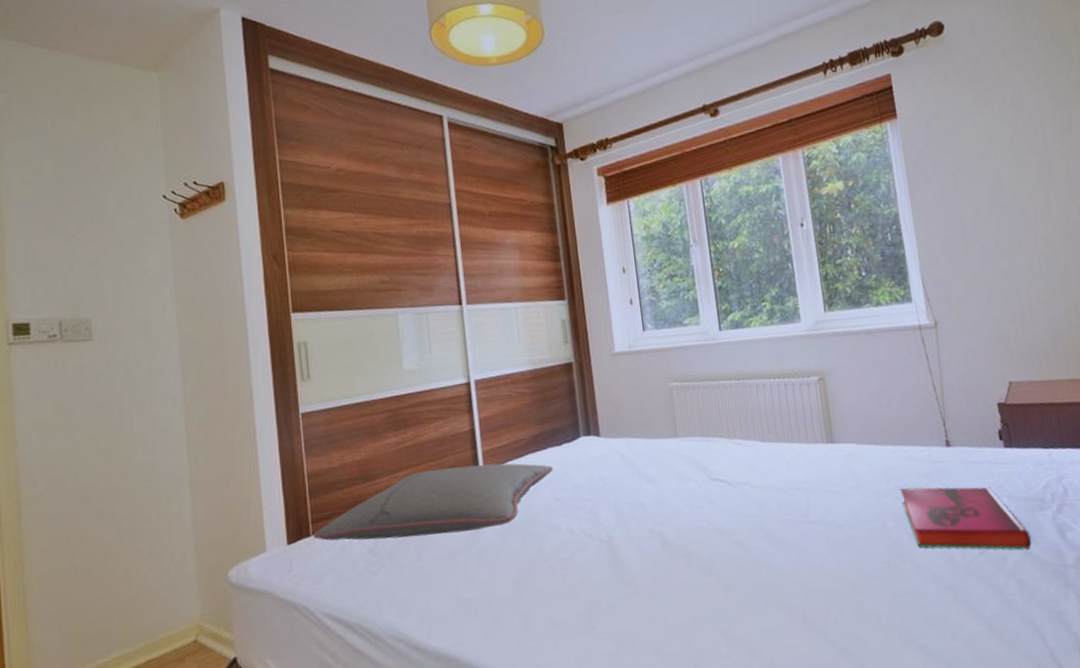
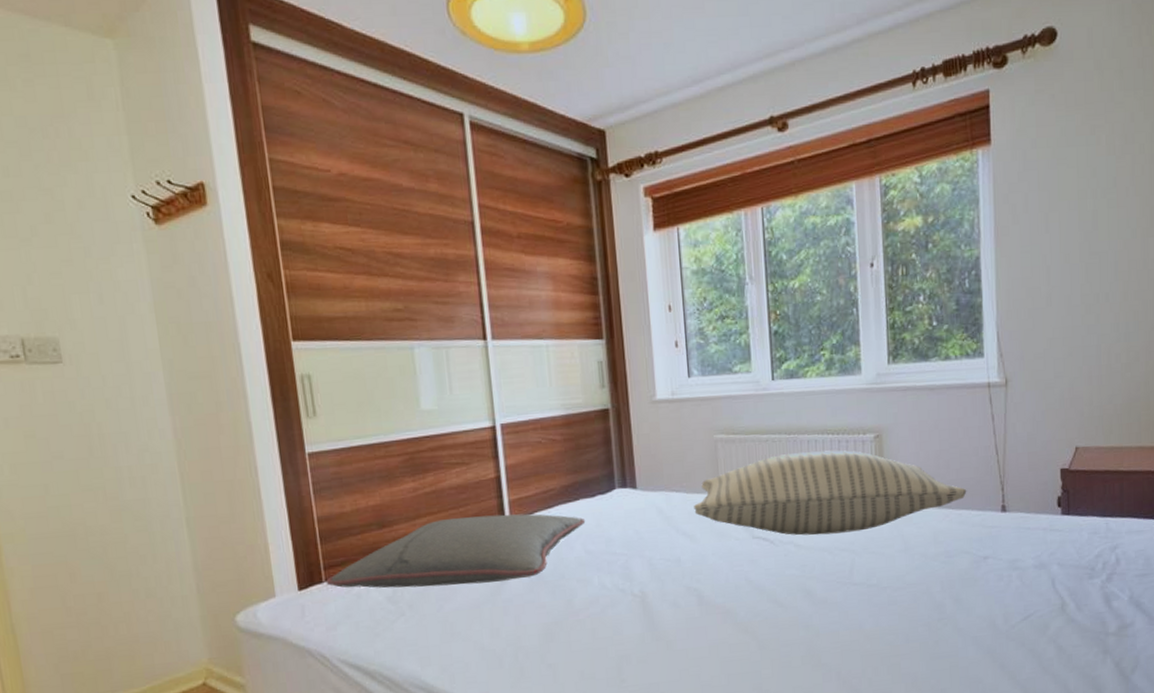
pillow: none [654,393,911,476] -> present [694,450,967,536]
hardback book: present [900,487,1031,550] -> none [949,552,1076,617]

